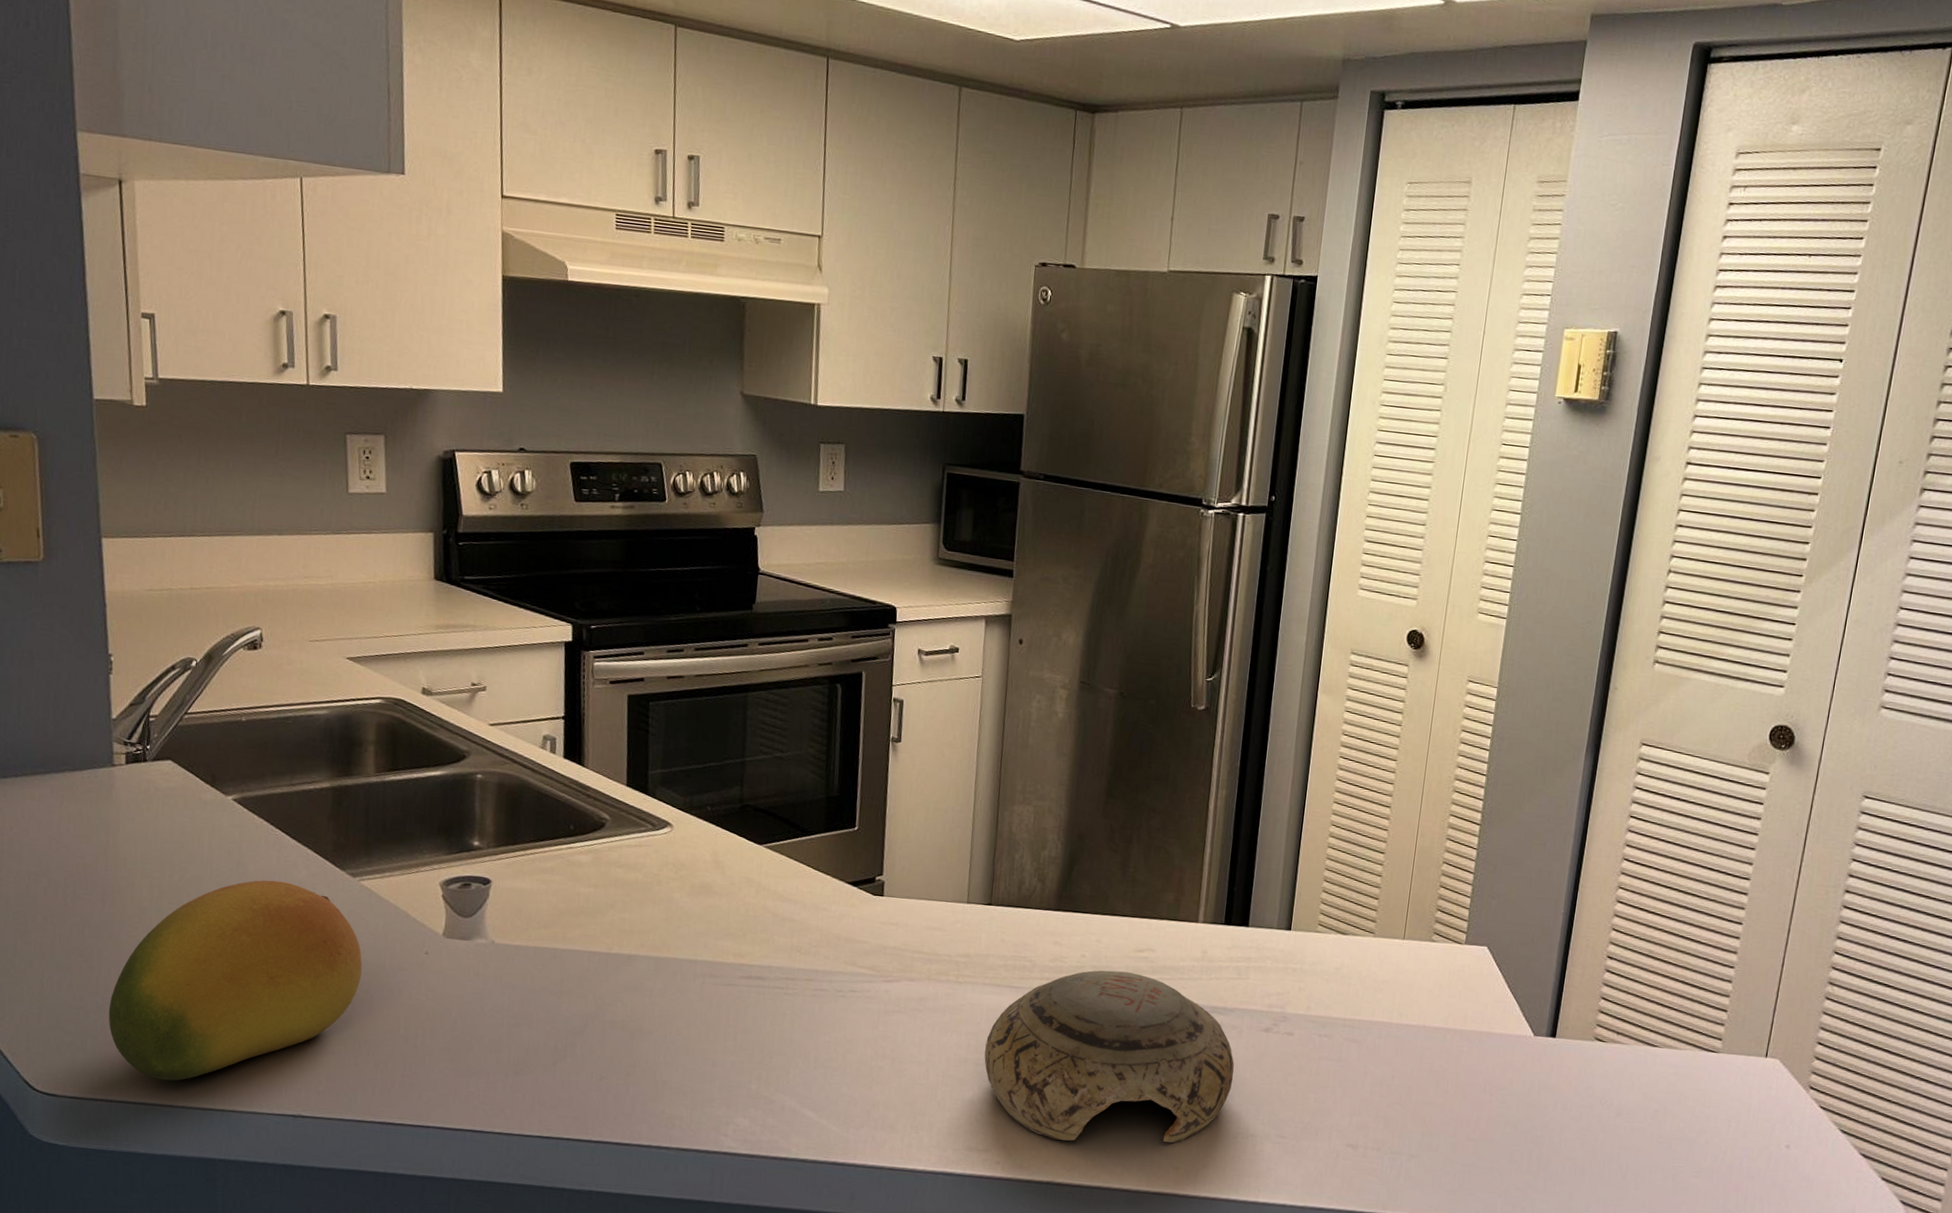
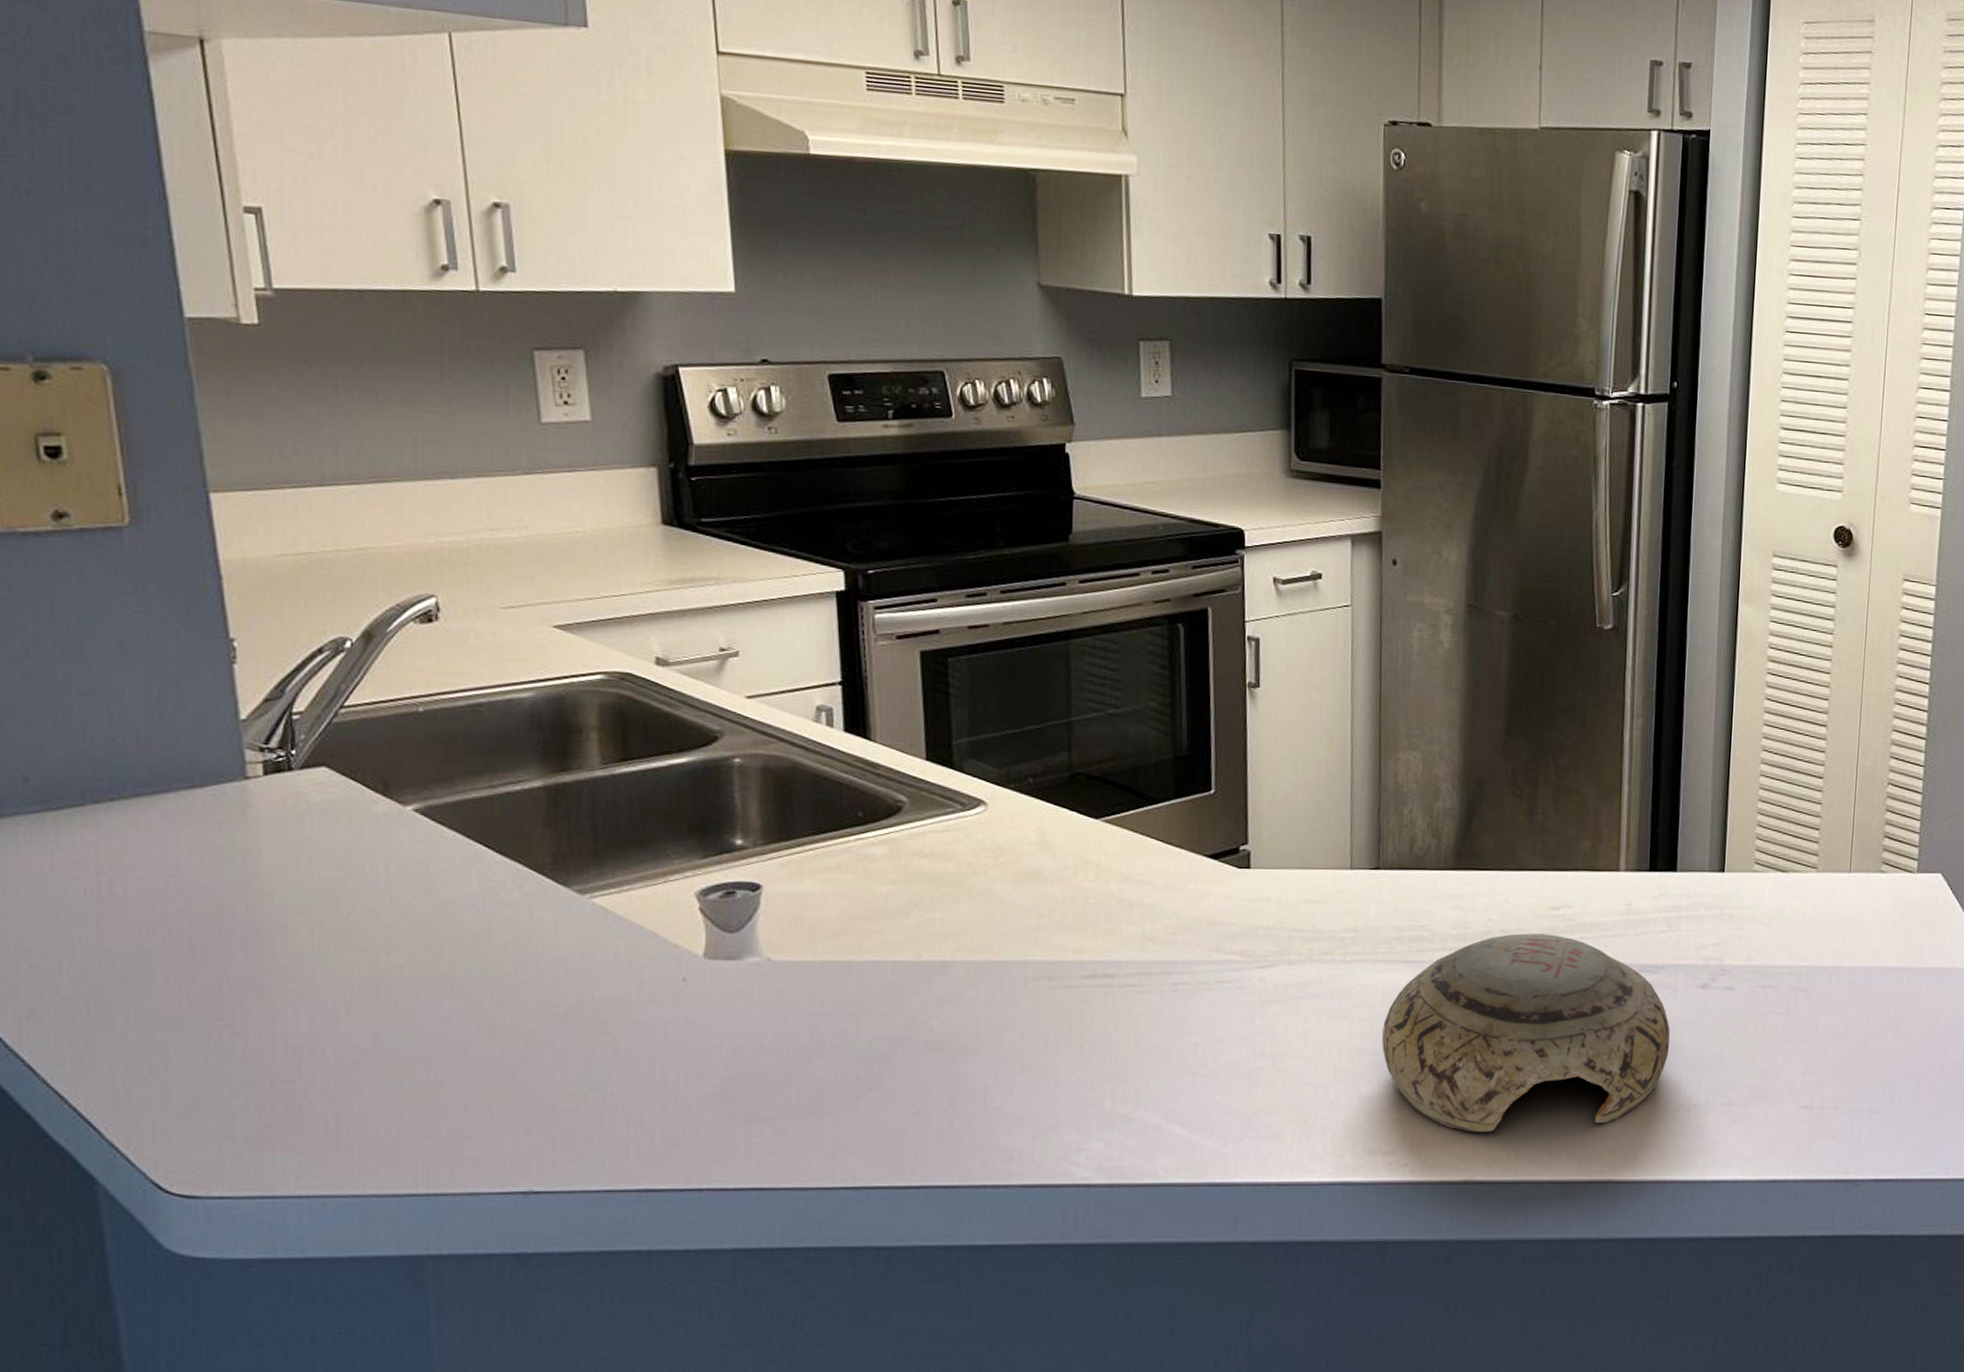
fruit: present [108,880,362,1081] -> none [263,906,601,1164]

